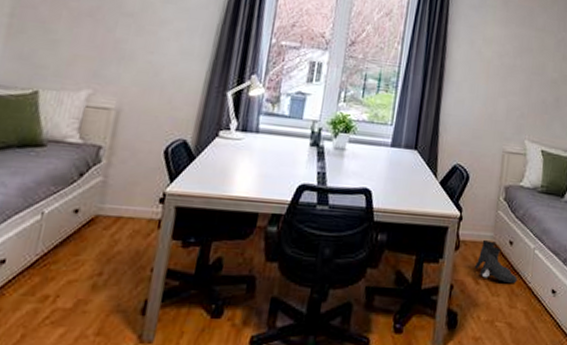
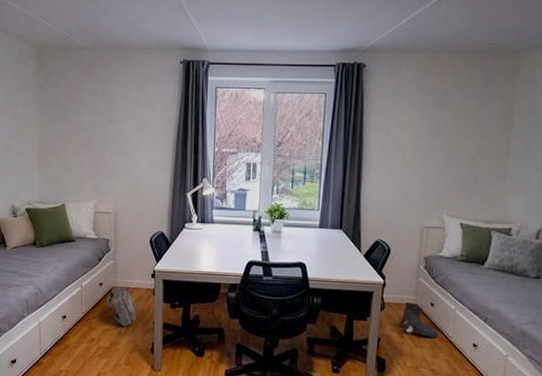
backpack: none [81,215,127,276] -> present [107,286,136,327]

